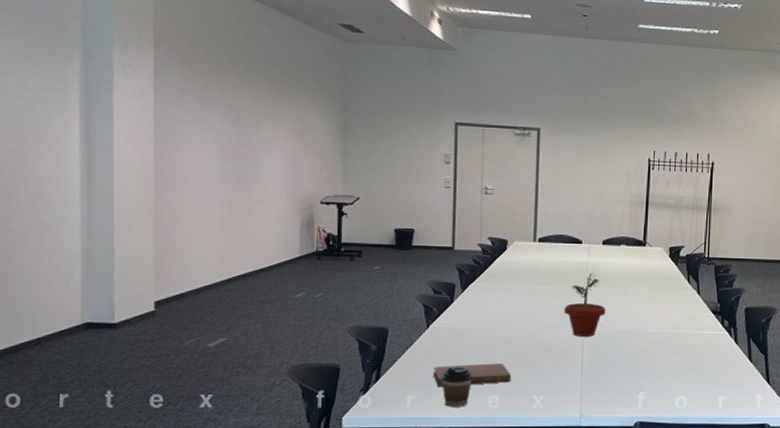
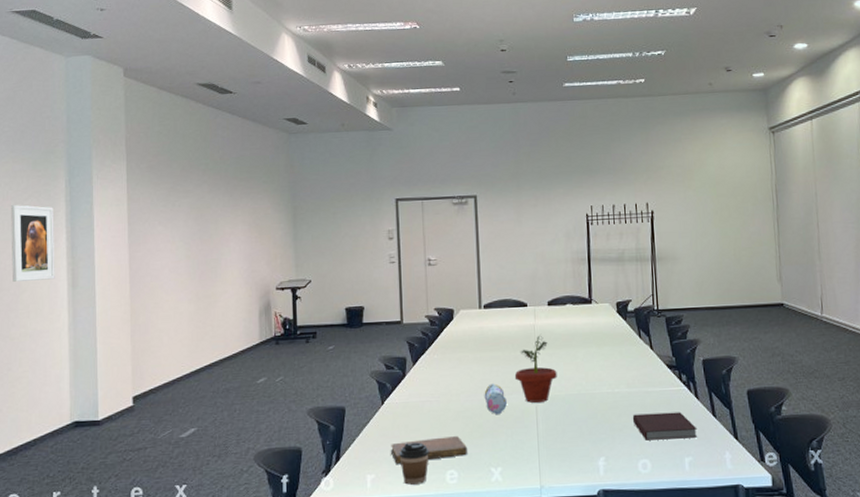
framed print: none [12,83,66,170] -> present [11,205,55,282]
pencil case: none [532,315,554,345] -> present [484,383,507,414]
notebook: none [674,354,734,379] -> present [632,412,698,441]

